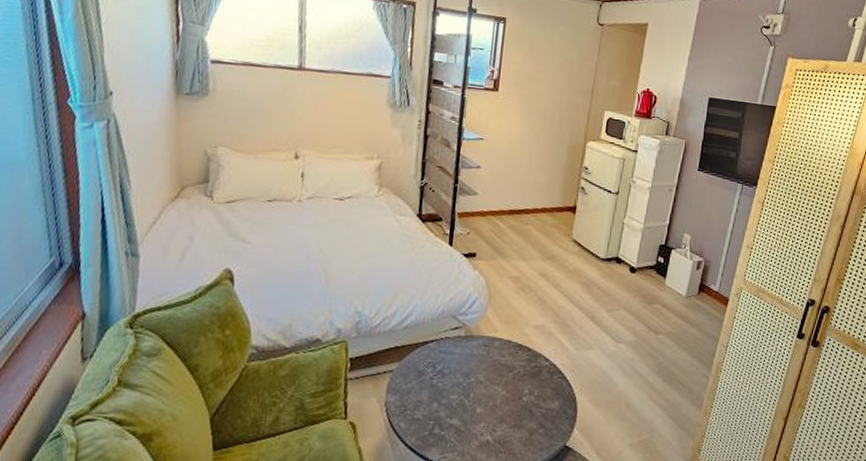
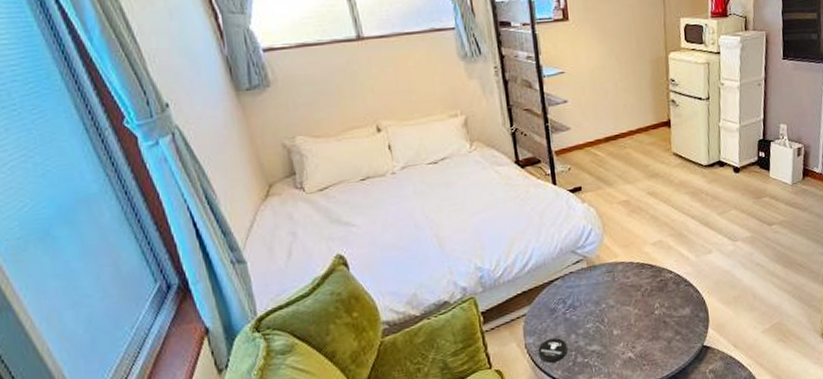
coaster: none [396,401,428,428] -> present [538,337,568,363]

